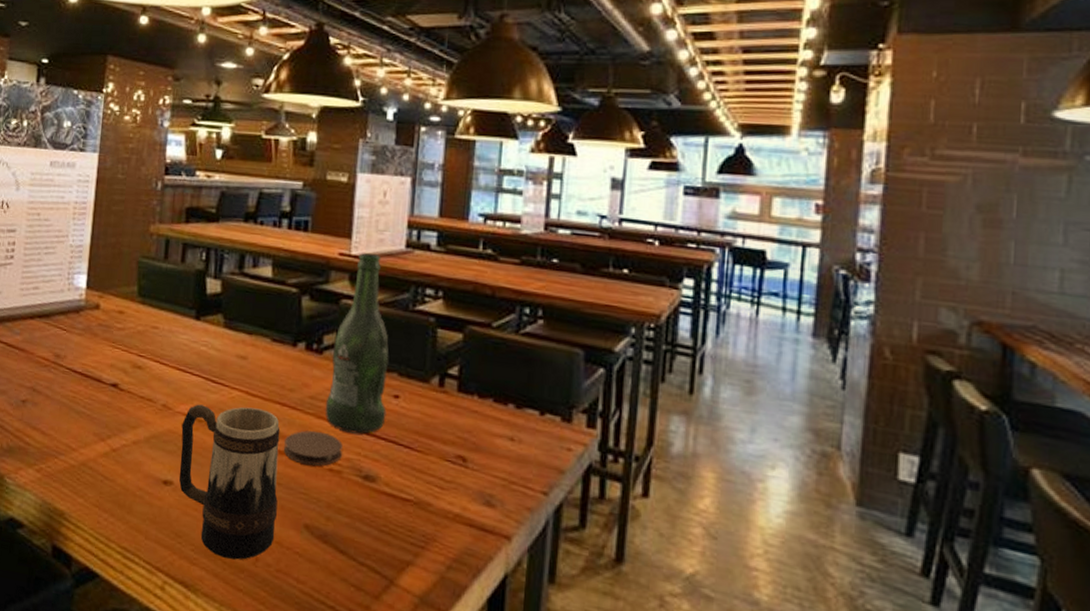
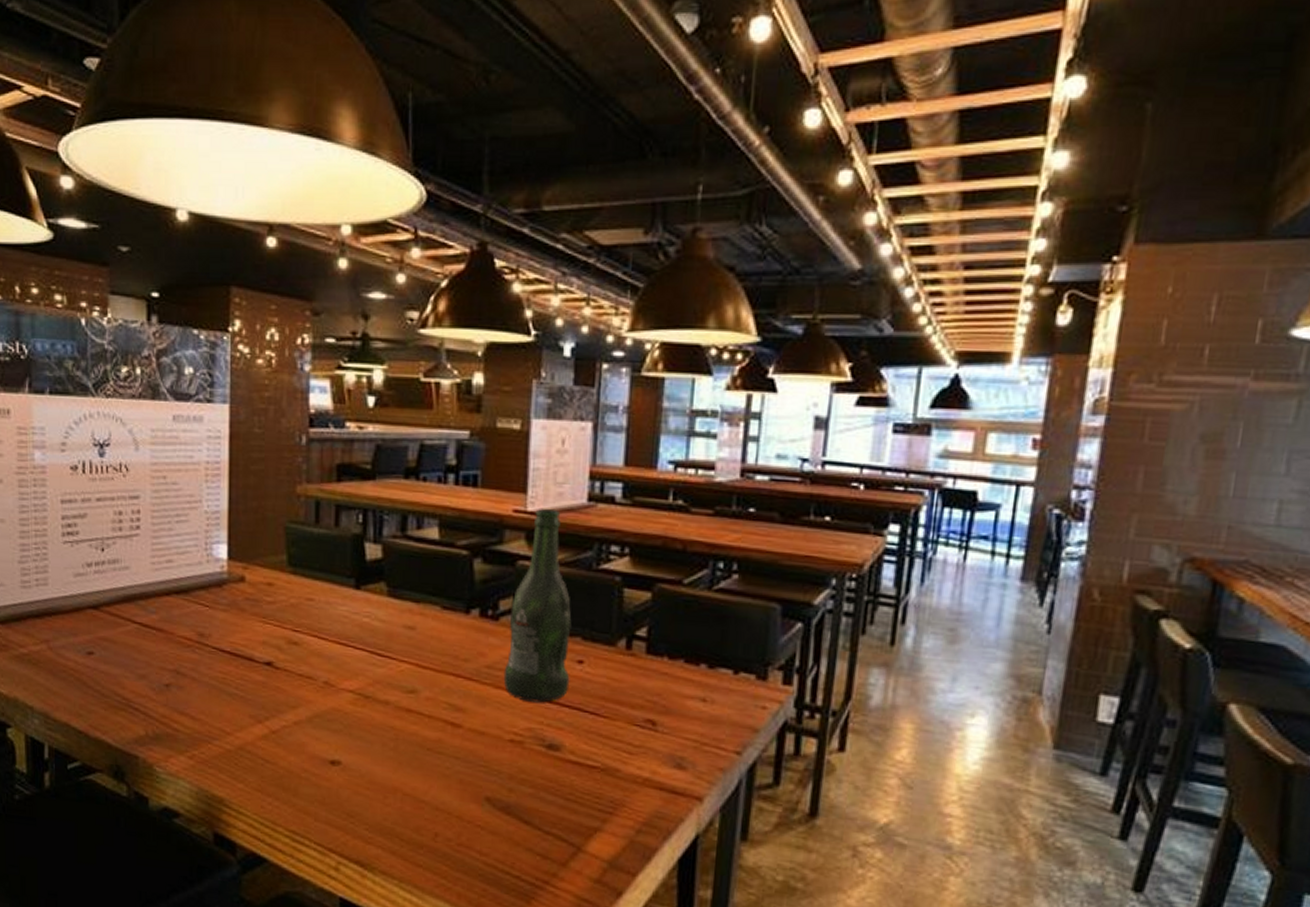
beer mug: present [178,404,281,560] -> none [347,679,456,836]
coaster: present [284,430,343,466] -> none [461,701,524,738]

